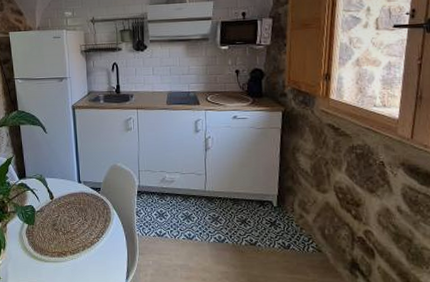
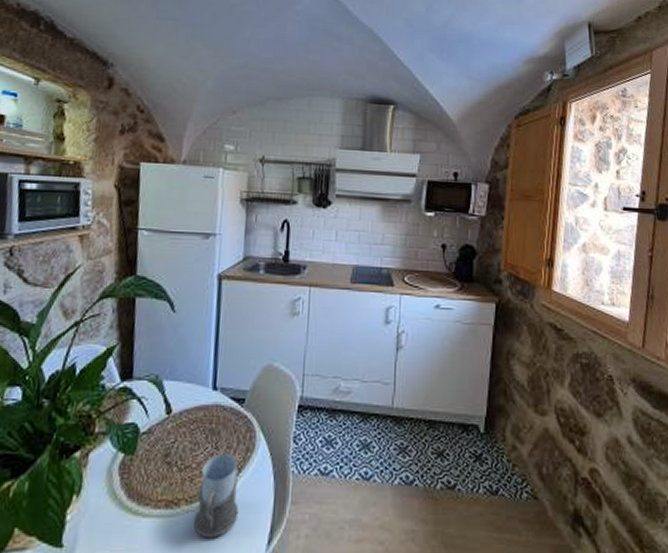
mug: none [77,223,105,275] -> present [194,453,239,538]

